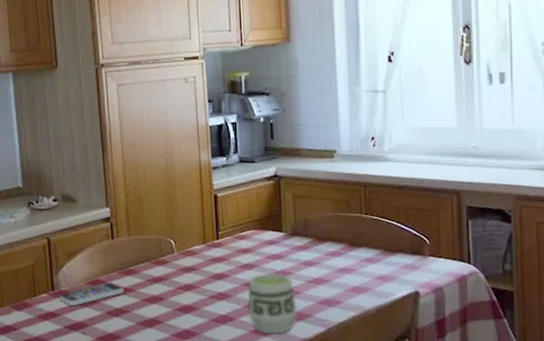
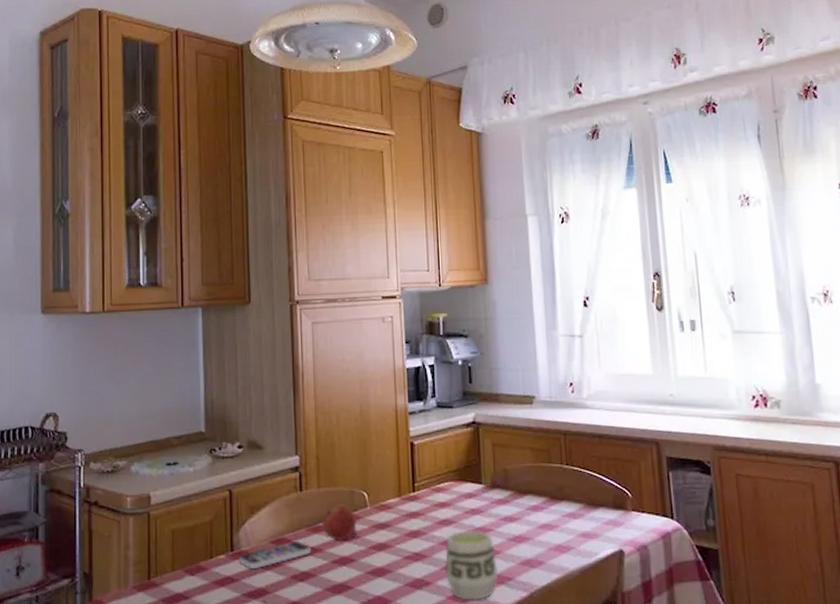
fruit: none [132,249,166,282] -> present [322,503,357,541]

